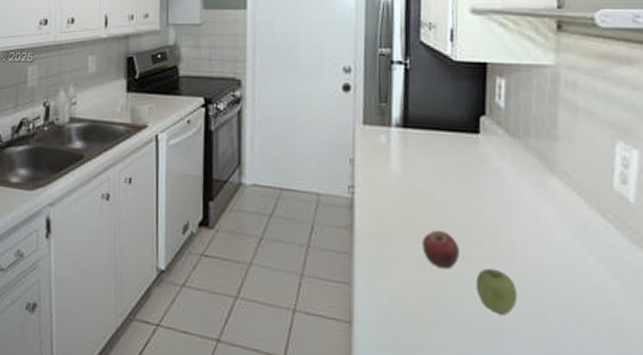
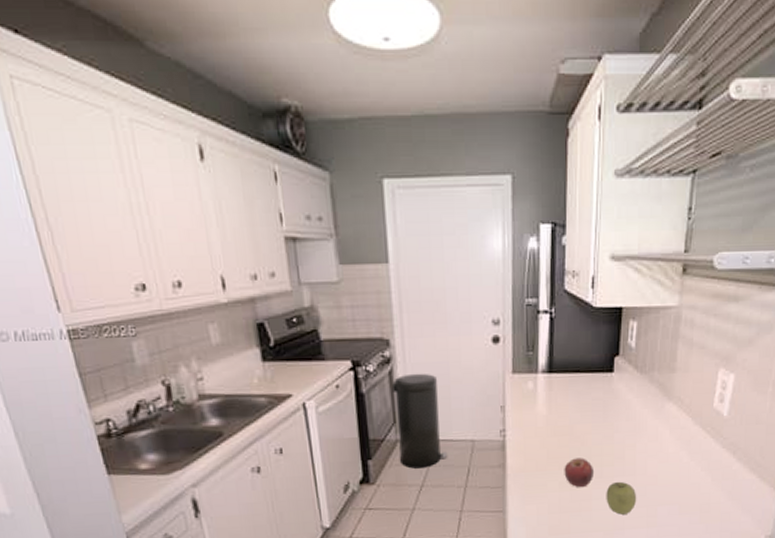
mug: present [129,101,156,125] -> none [268,370,300,395]
pedal bin: none [239,115,291,218] -> present [391,373,448,469]

